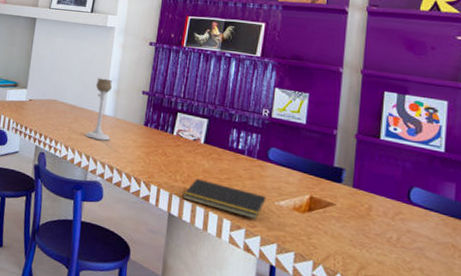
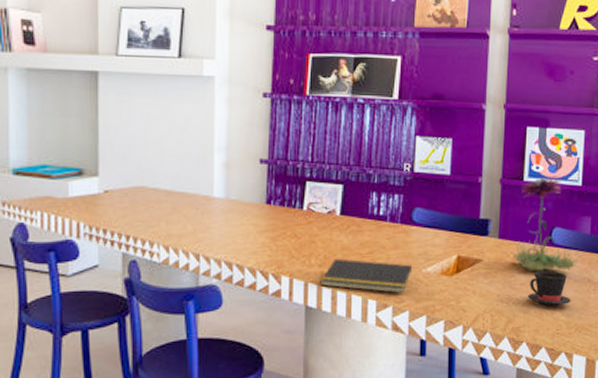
candle holder: present [85,78,113,141] -> none [190,148,223,231]
flower: none [365,138,442,232] -> present [510,175,579,272]
teacup: none [383,225,432,265] -> present [528,271,571,307]

